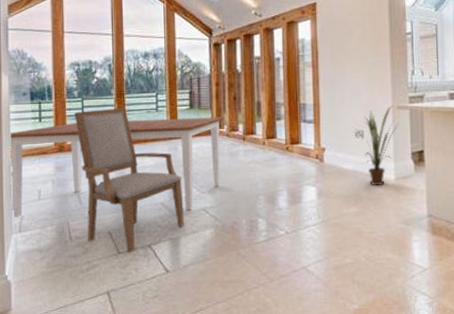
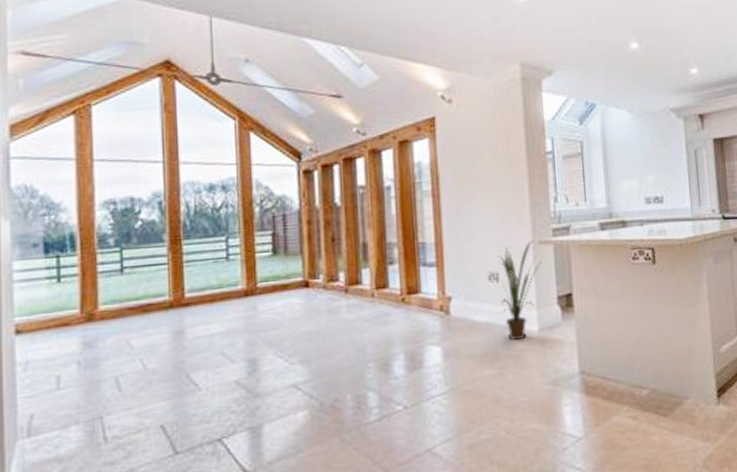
dining table: present [9,116,225,217] -> none [11,263,321,416]
chair: present [75,108,184,252] -> none [110,258,268,451]

